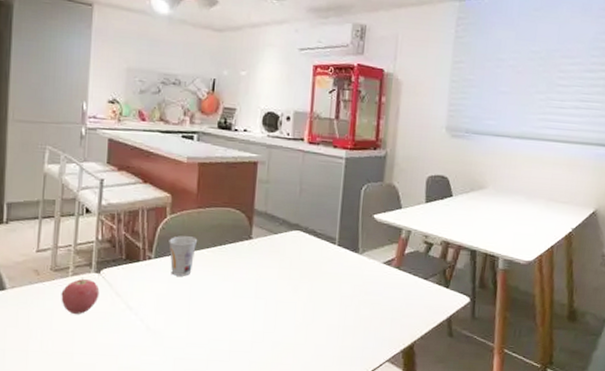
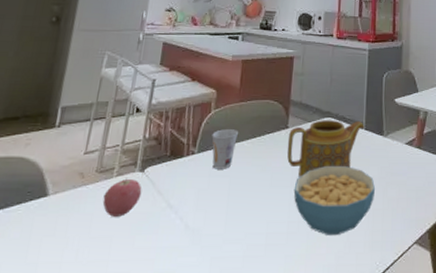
teapot: none [250,232,337,291] -> present [286,120,364,178]
cereal bowl: none [258,280,347,348] -> present [293,166,376,235]

